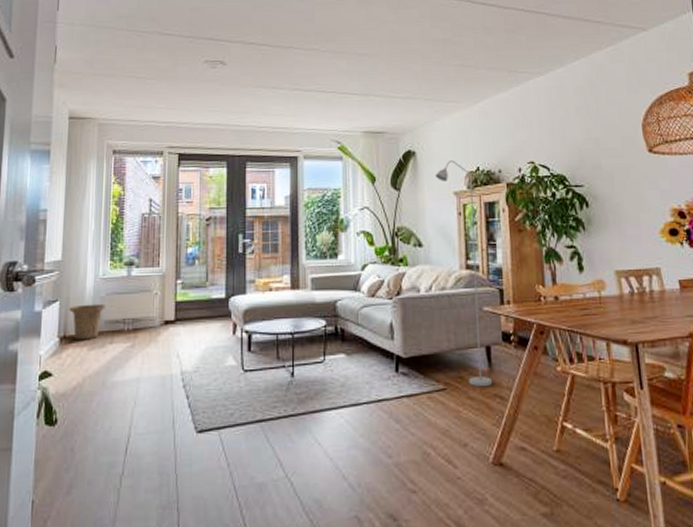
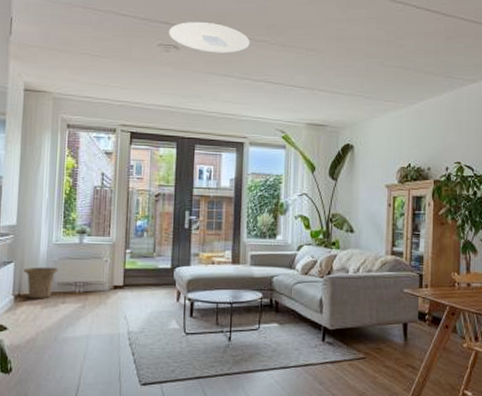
ceiling light: none [215,35,299,66] -> present [169,22,250,54]
floor lamp: present [436,161,493,387] -> none [370,156,407,358]

